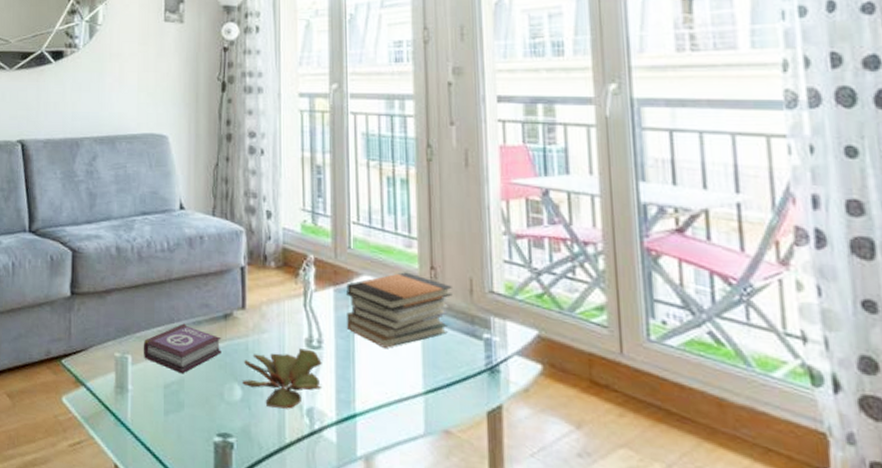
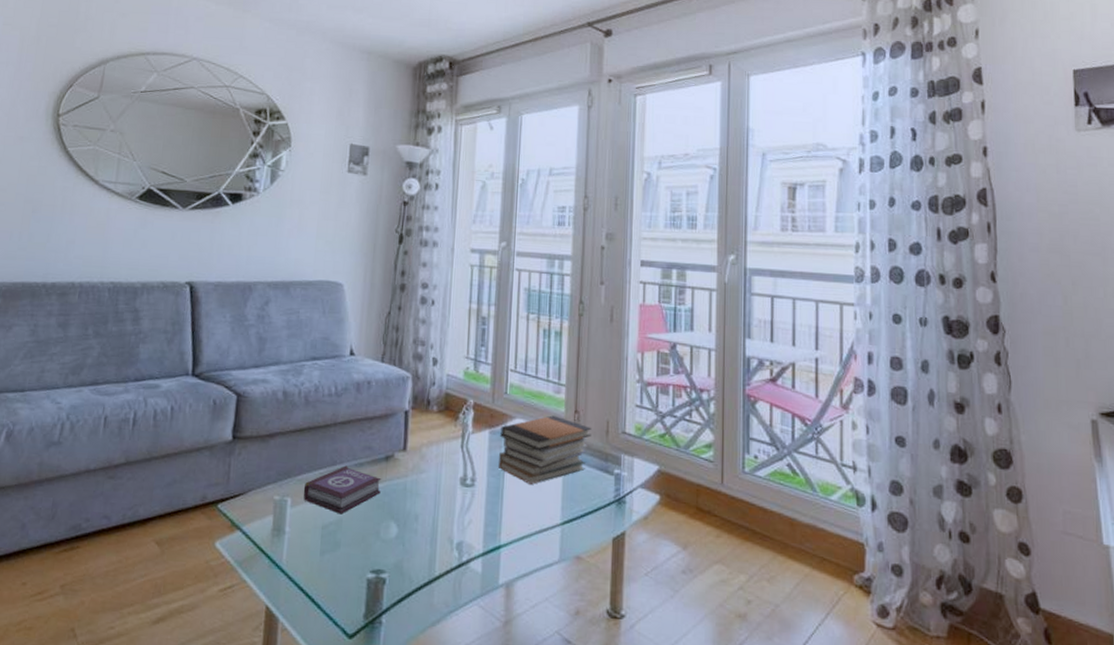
succulent plant: present [242,348,322,409] -> none [398,487,474,544]

